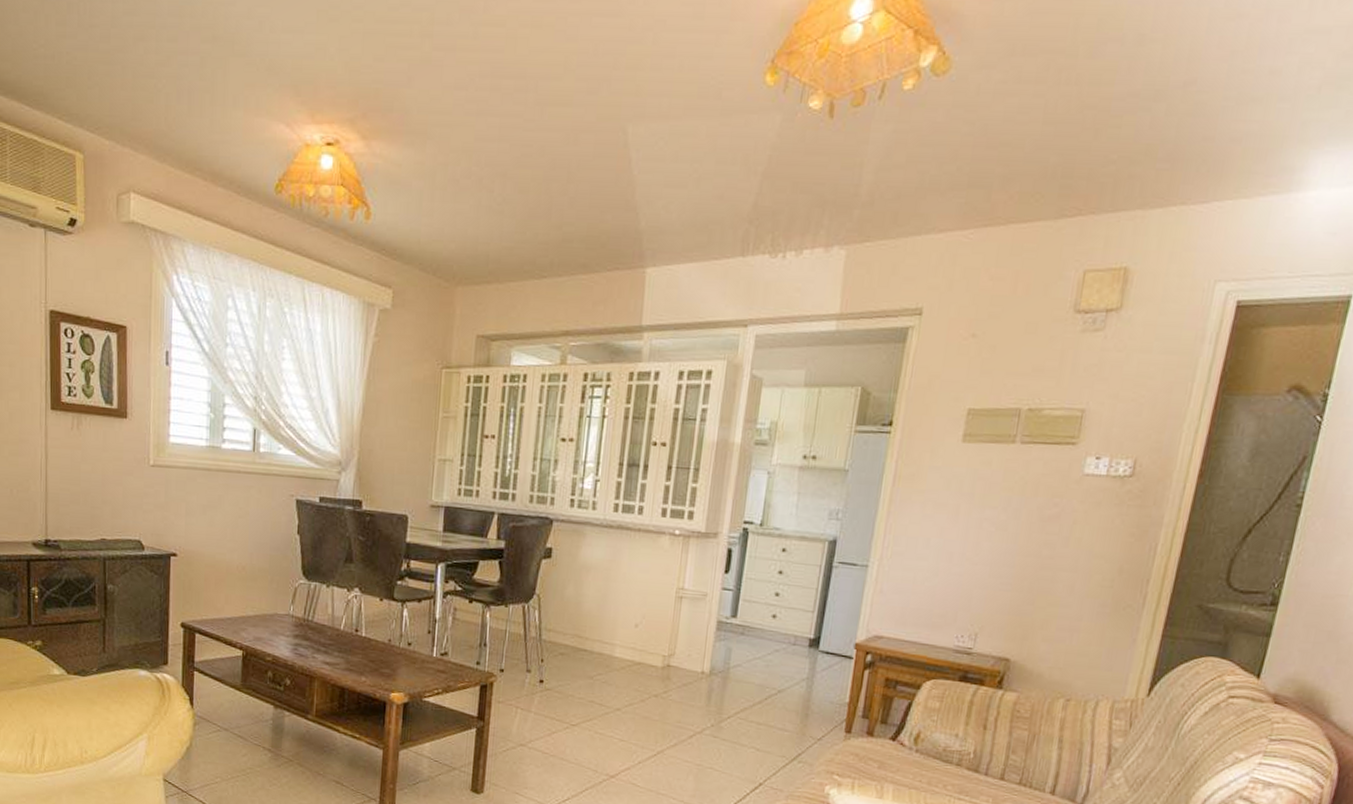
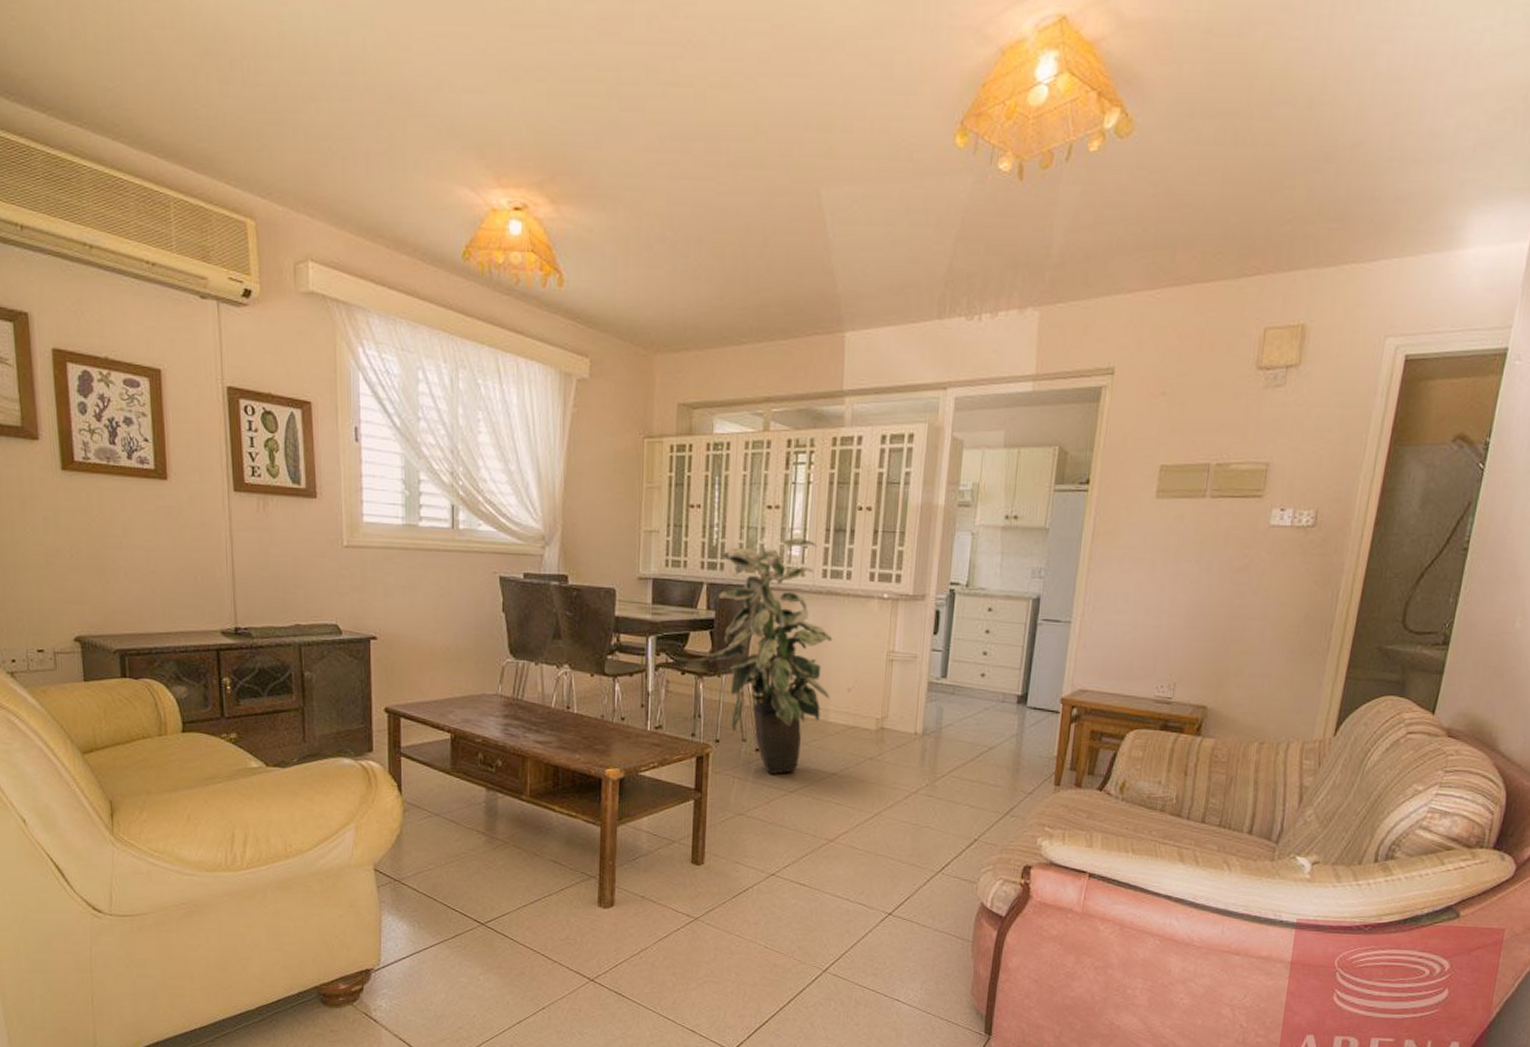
indoor plant: none [497,470,622,708] -> present [709,537,833,775]

